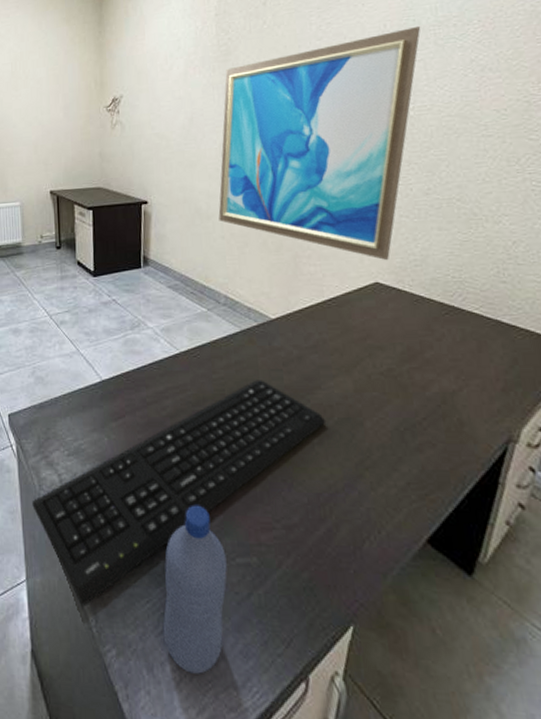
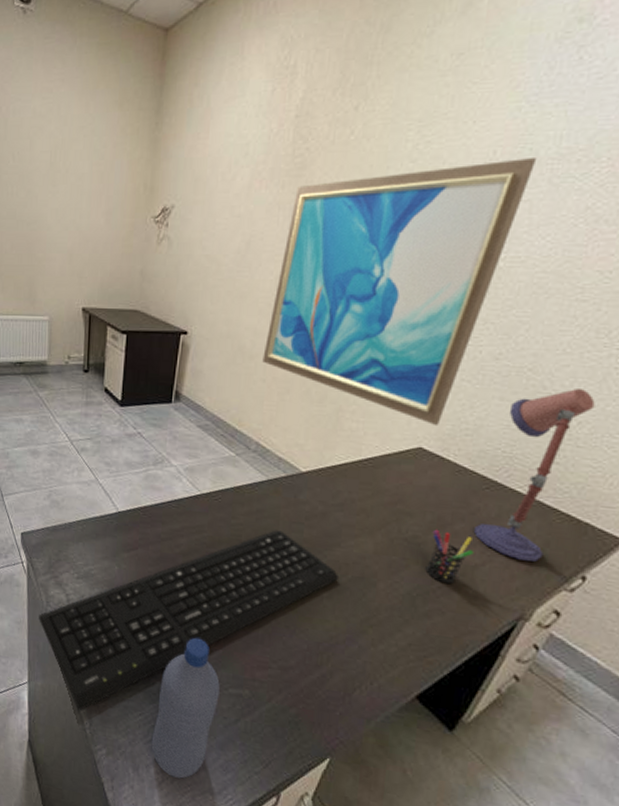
pen holder: none [405,359,449,414] -> present [425,529,474,585]
desk lamp: none [444,212,524,380] -> present [474,389,595,562]

